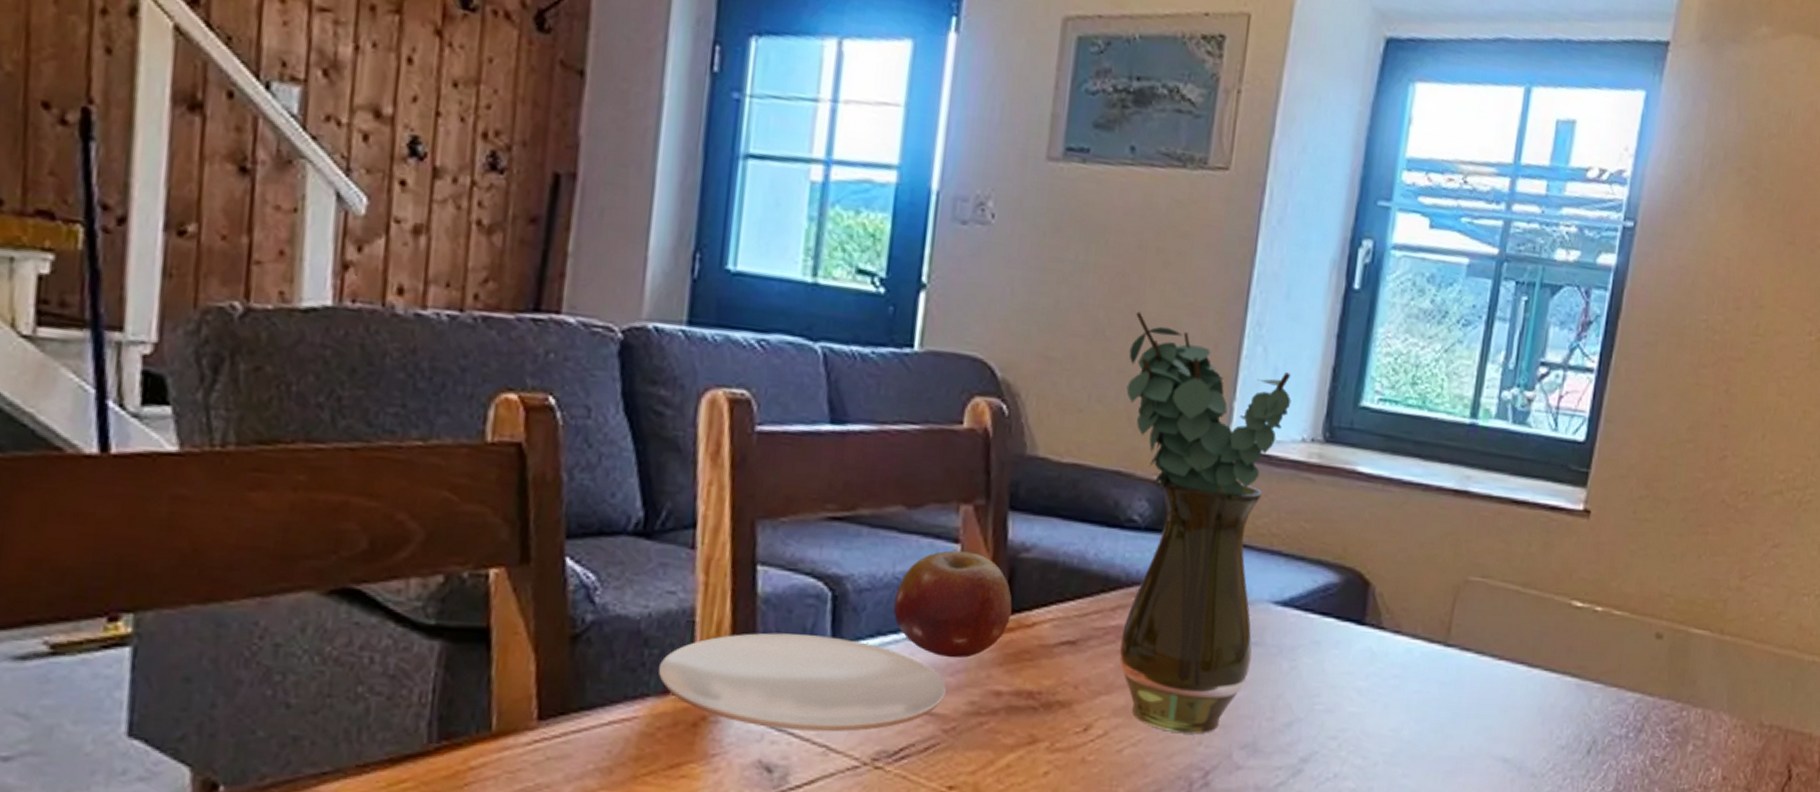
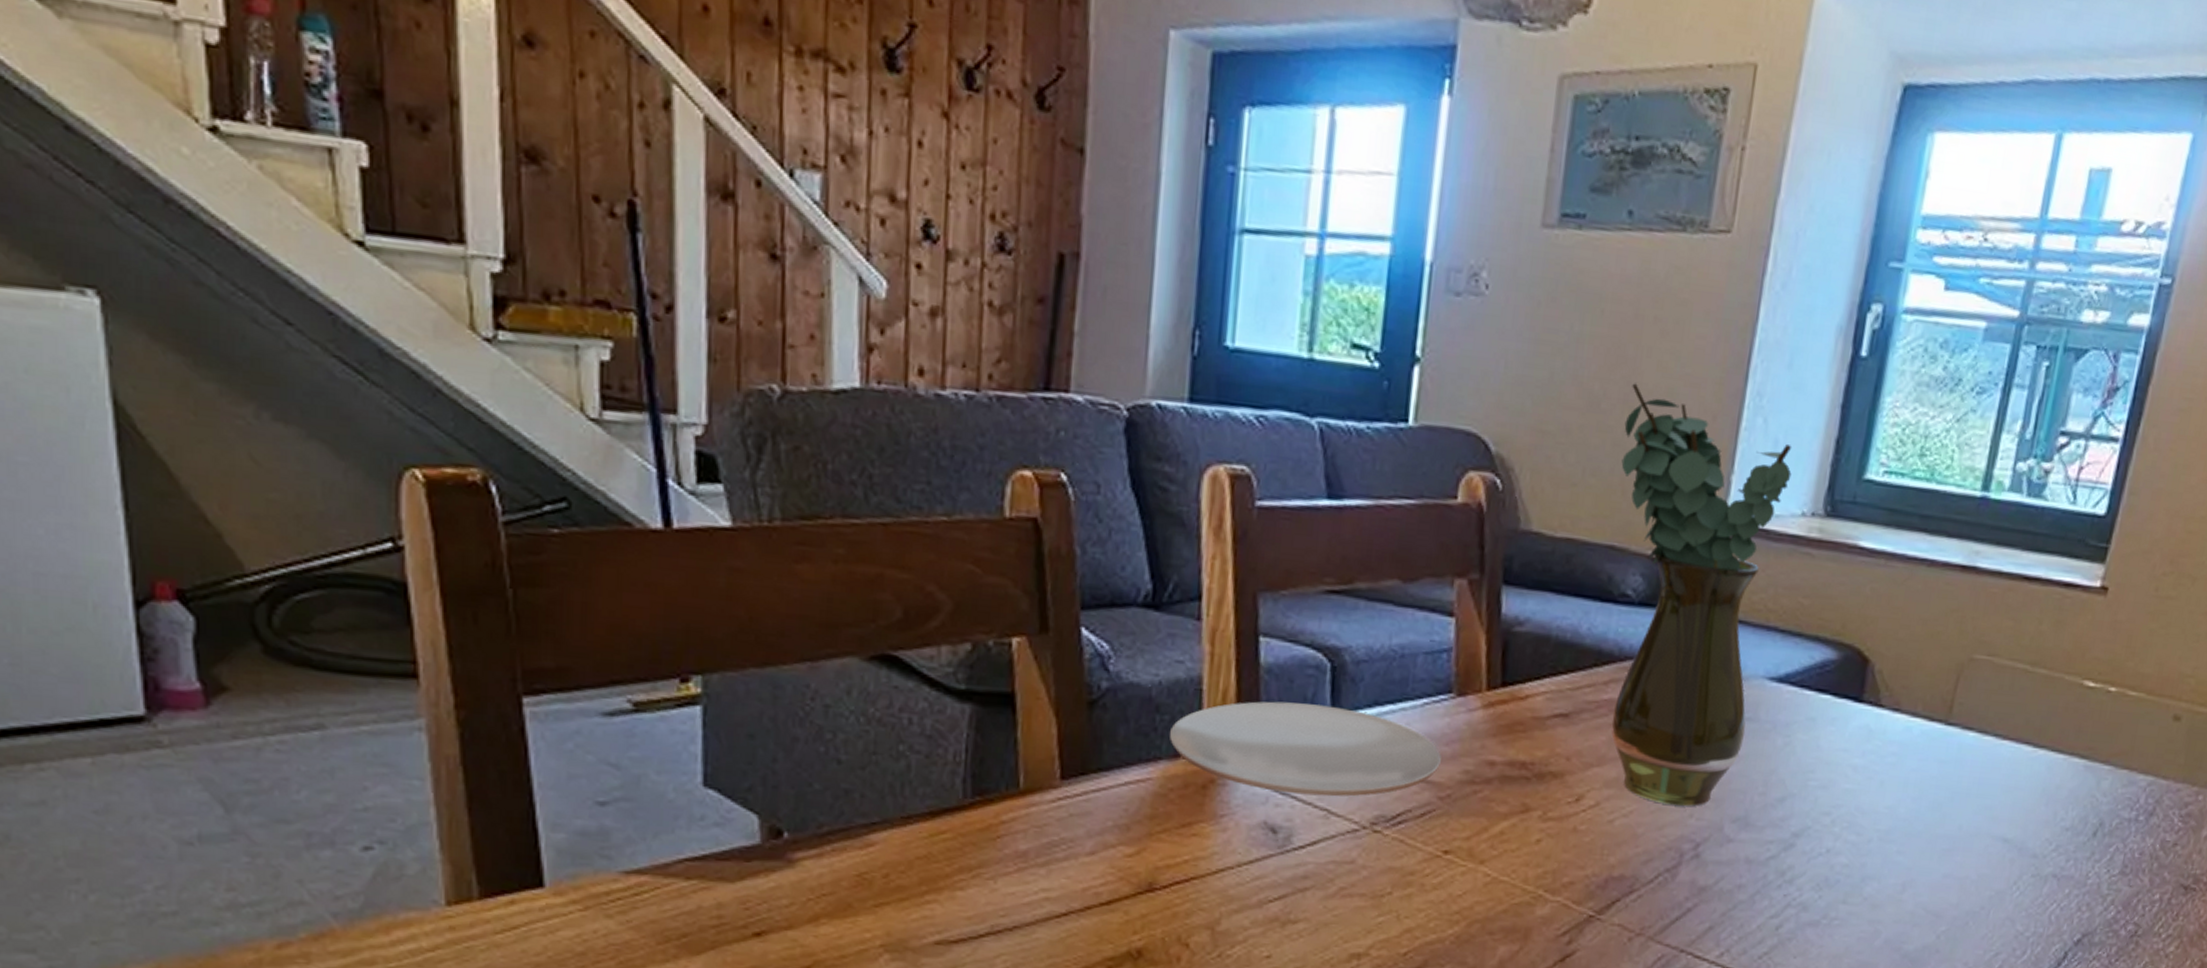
fruit: present [893,550,1012,658] -> none [1390,623,1506,729]

